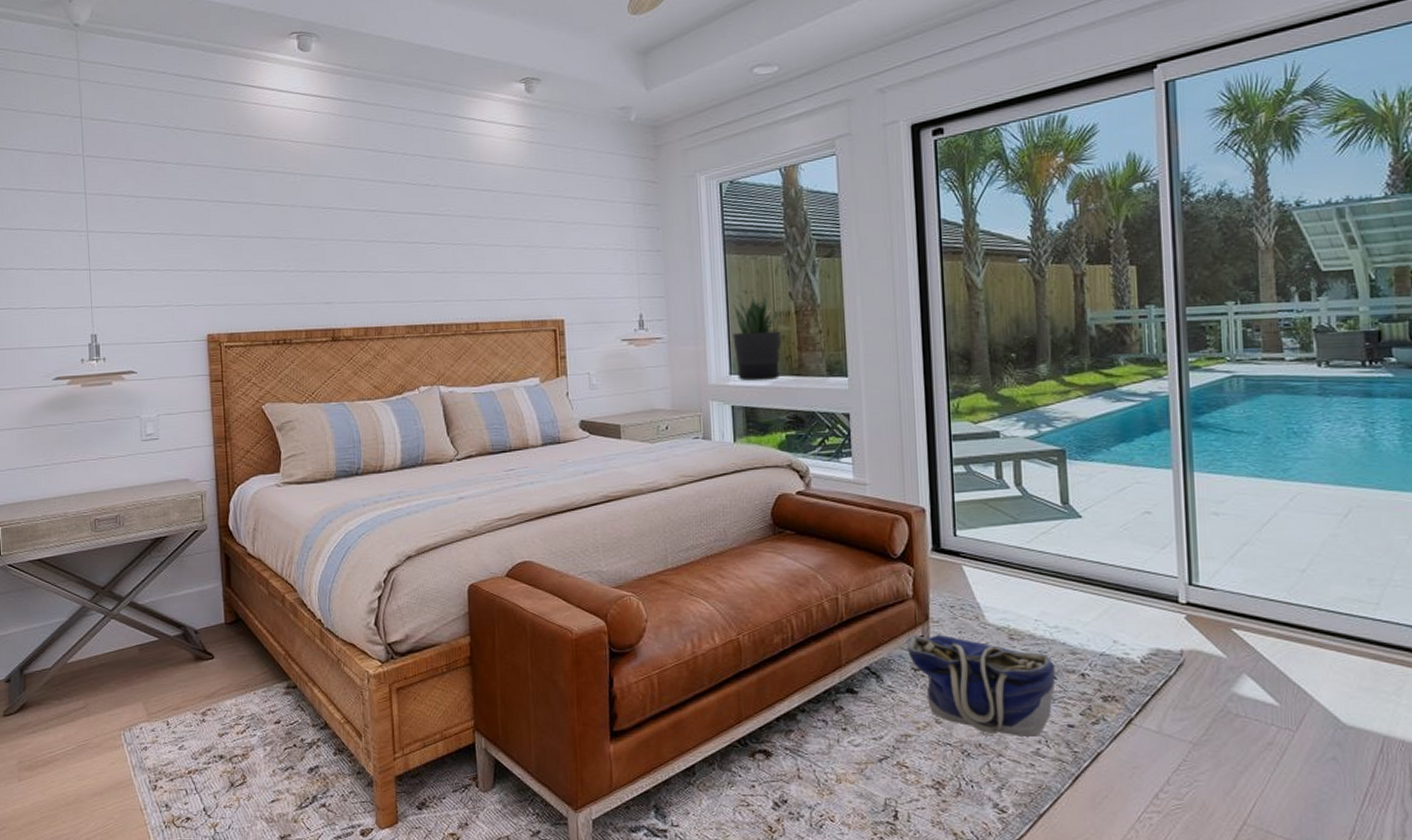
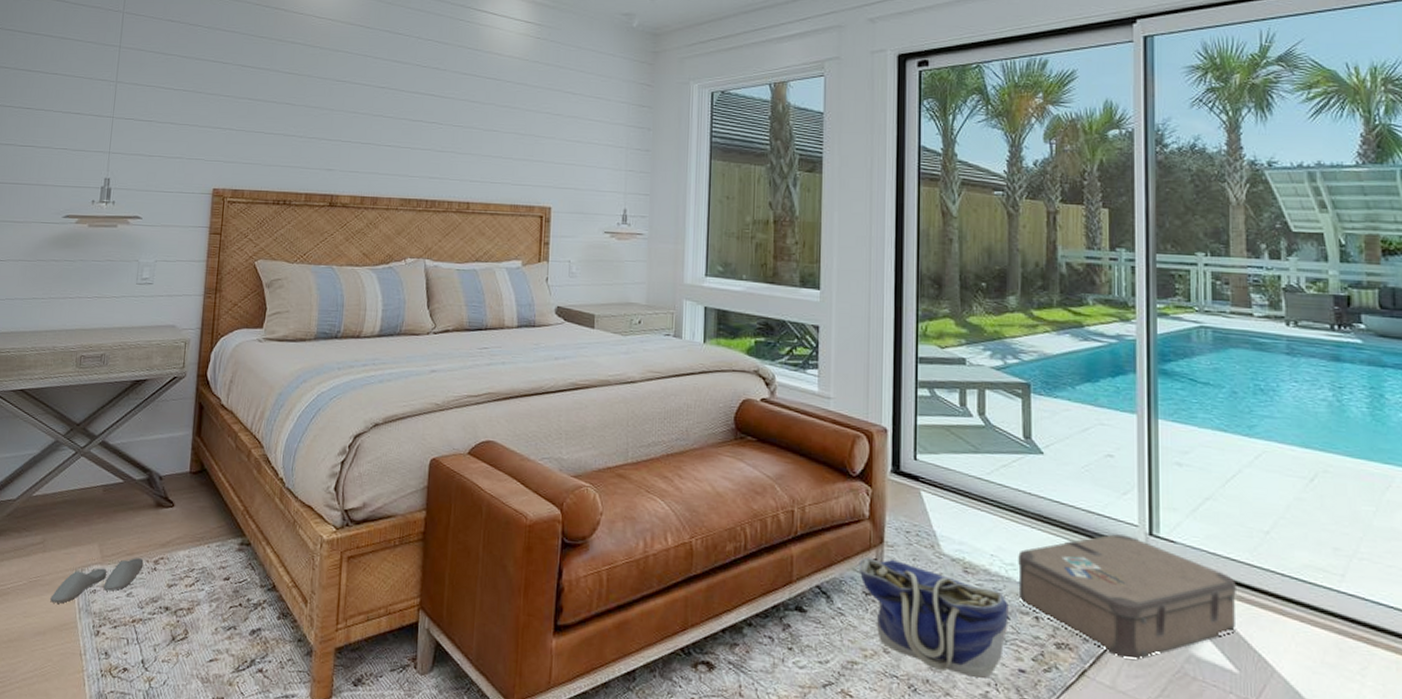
slippers: none [102,712,191,763] -> present [50,558,144,604]
planter: present [733,292,782,382] -> none [711,200,759,286]
suitcase: none [1062,587,1275,703] -> present [1018,534,1236,660]

